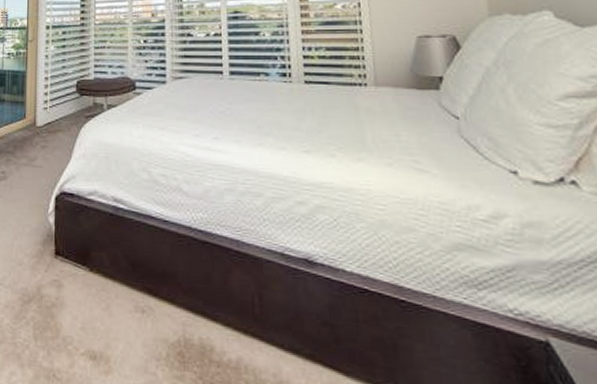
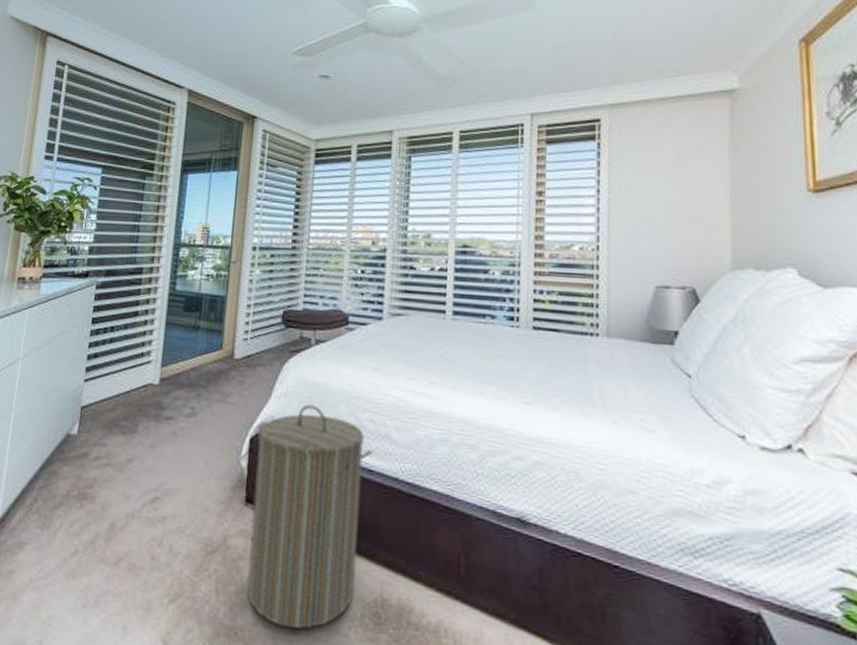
laundry hamper: none [61,163,166,370] -> present [246,404,372,629]

